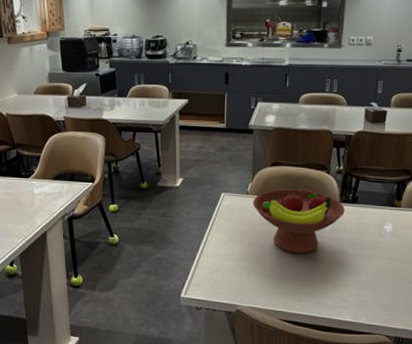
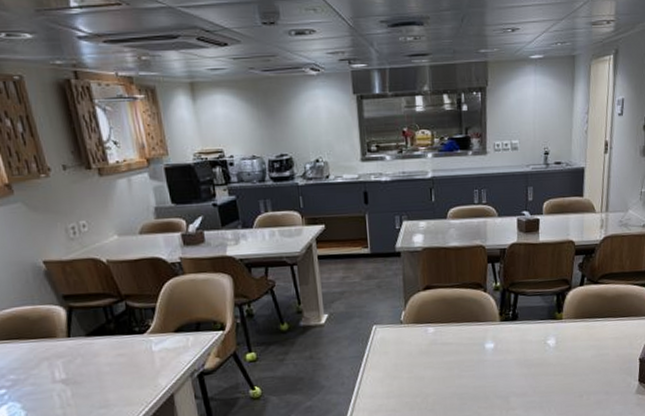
fruit bowl: present [253,189,345,253] -> none [408,311,506,382]

